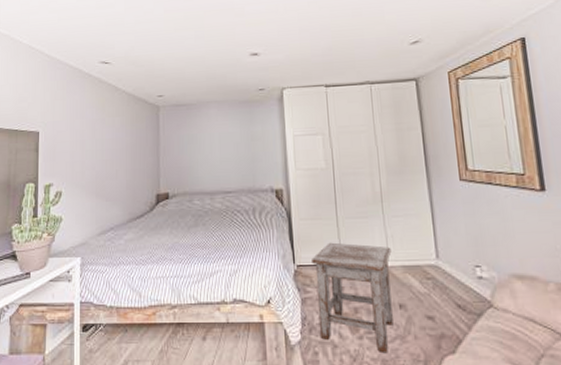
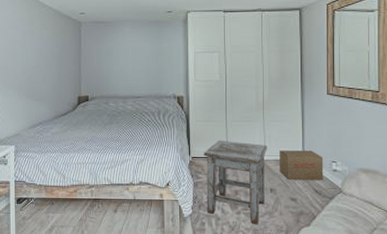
cardboard box: none [407,253,467,293] -> present [280,151,324,181]

